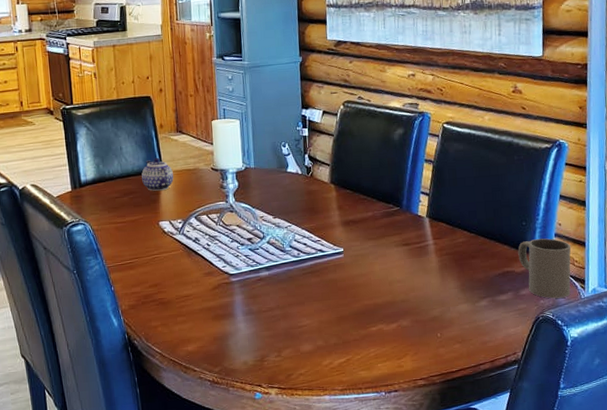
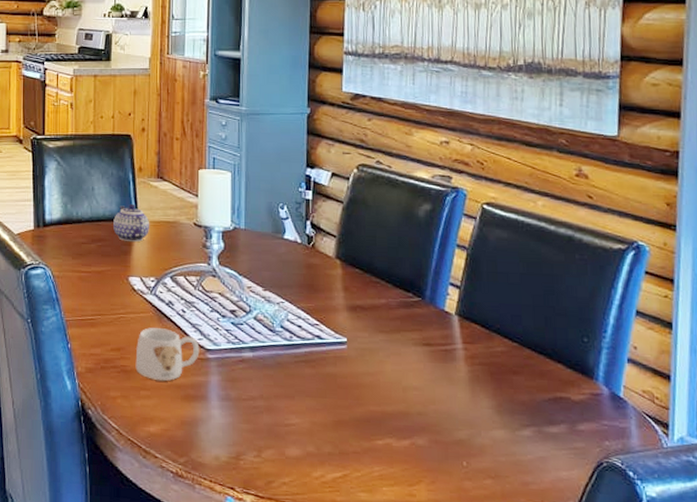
mug: none [171,262,225,307] -> present [135,328,200,381]
mug: present [518,238,571,299] -> none [576,362,650,443]

